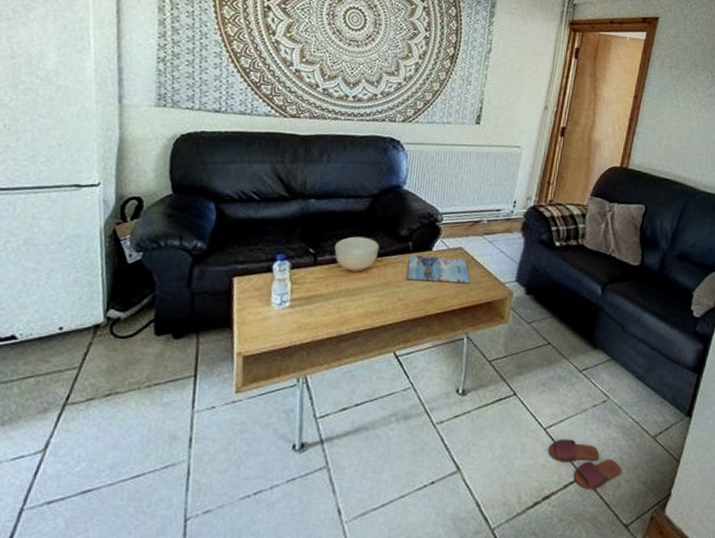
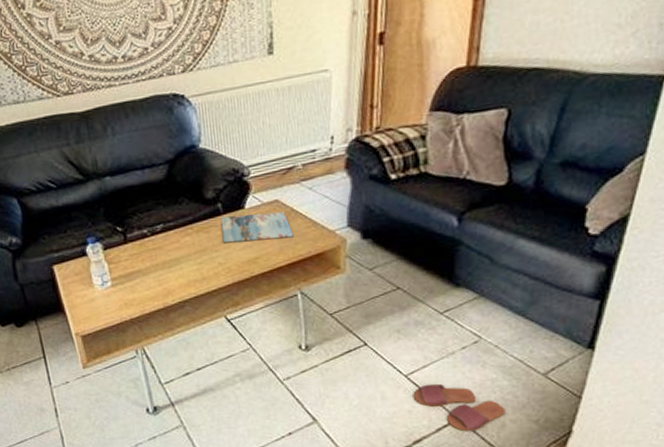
bowl: present [334,236,380,273] -> none [141,206,188,244]

